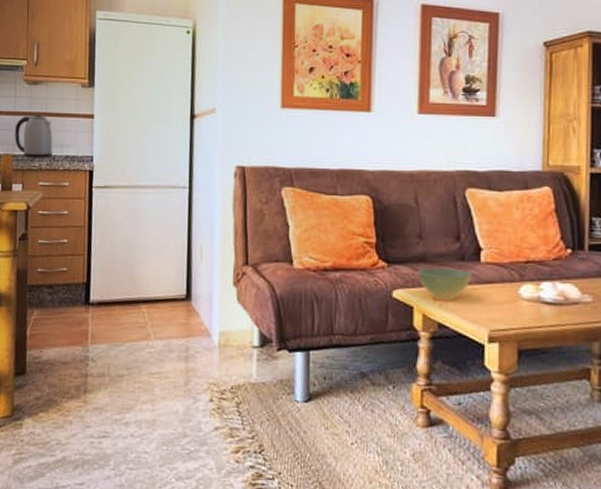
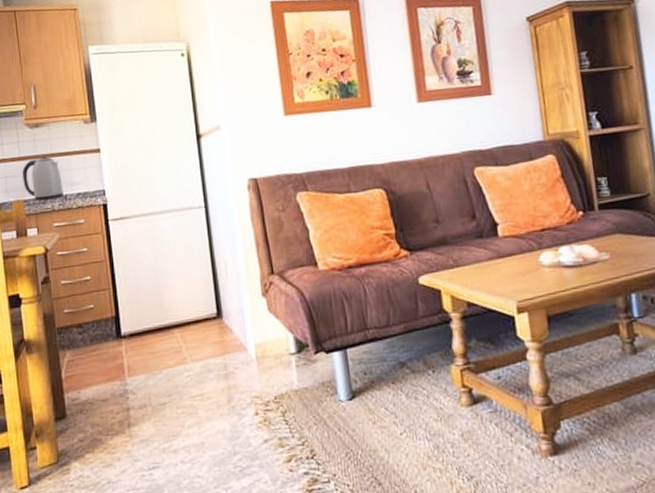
bowl: present [417,267,471,302] -> none [439,246,492,281]

